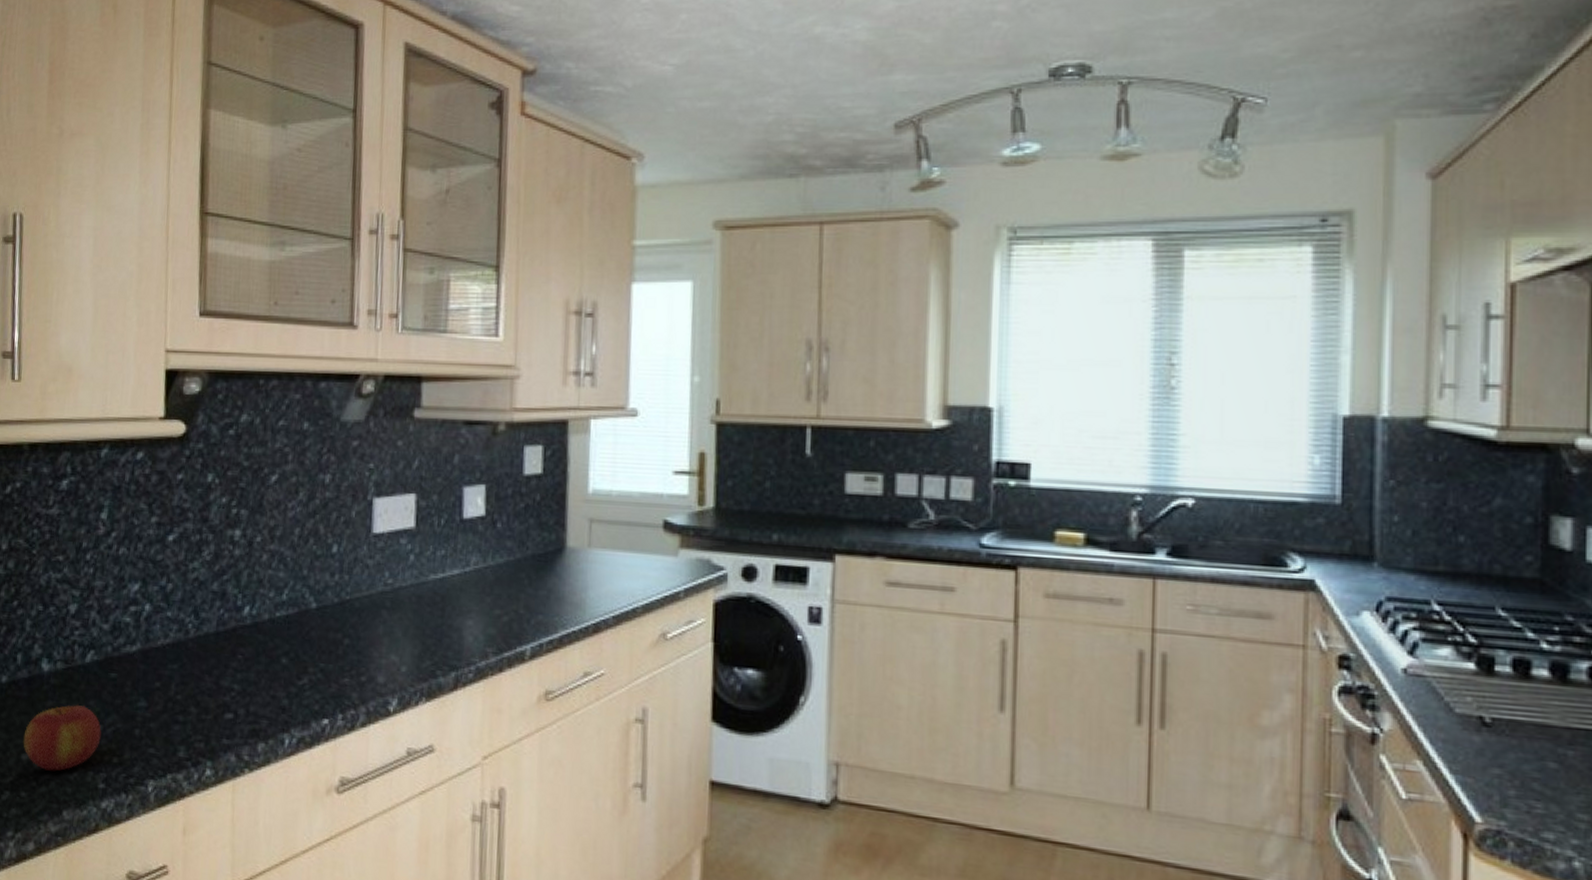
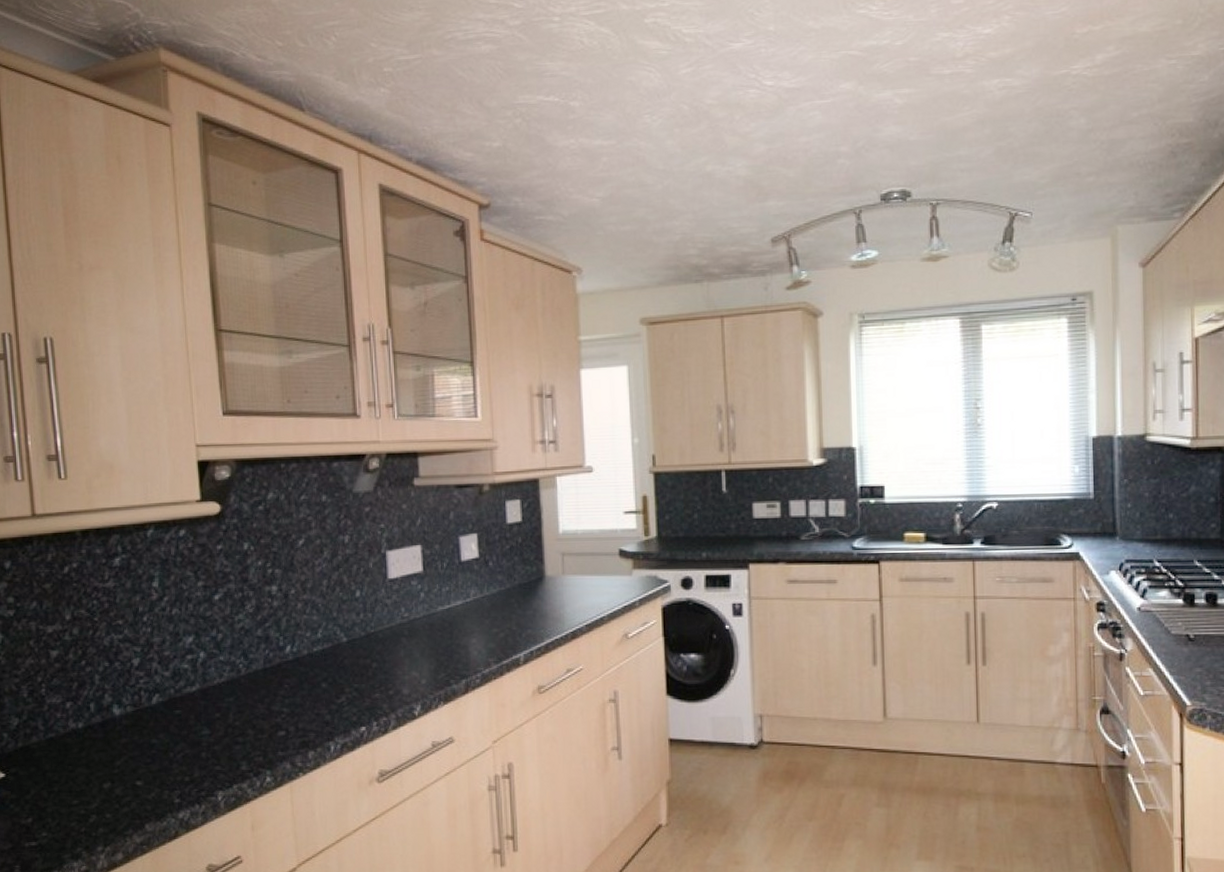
apple: present [23,705,102,771] -> none [103,739,172,794]

